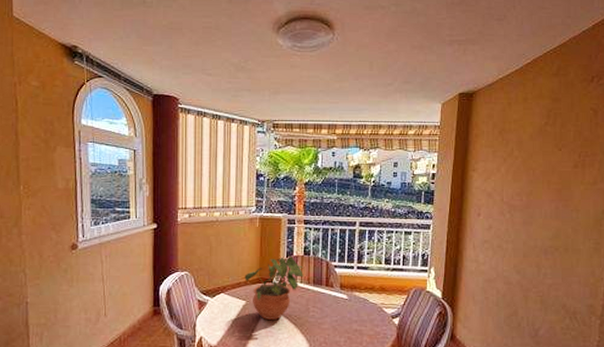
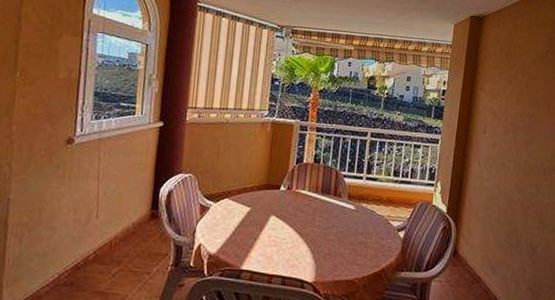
potted plant: present [244,254,304,320] -> none [251,161,313,228]

